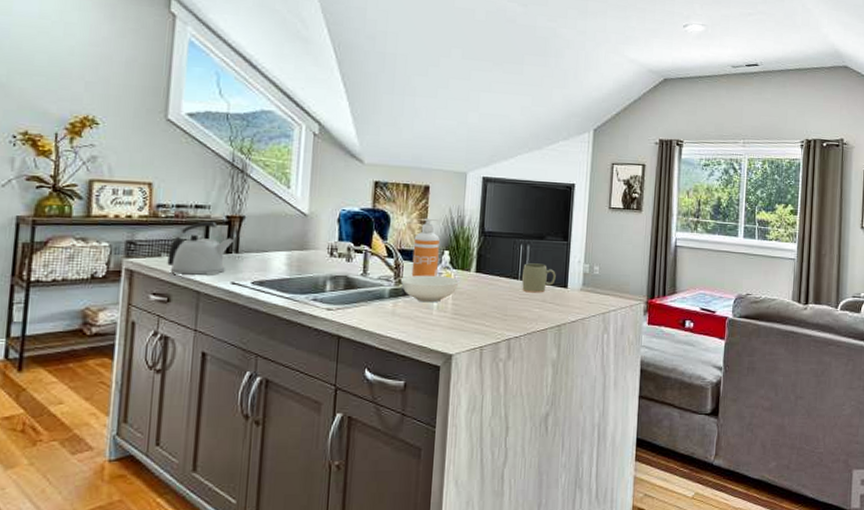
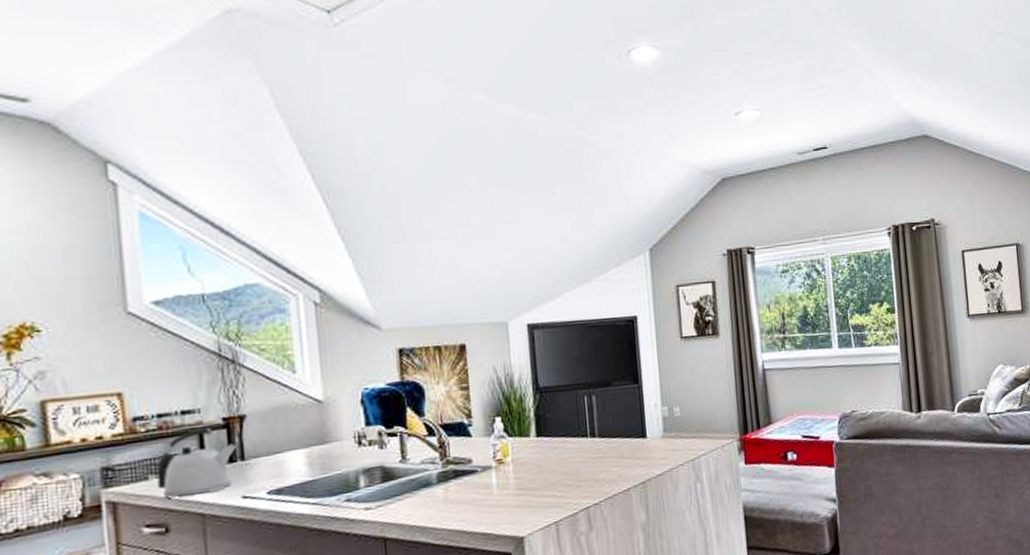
bowl: present [400,275,459,303] -> none [447,447,519,482]
soap dispenser: present [411,218,440,277] -> none [456,382,491,455]
mug: present [521,263,556,293] -> none [590,414,632,451]

